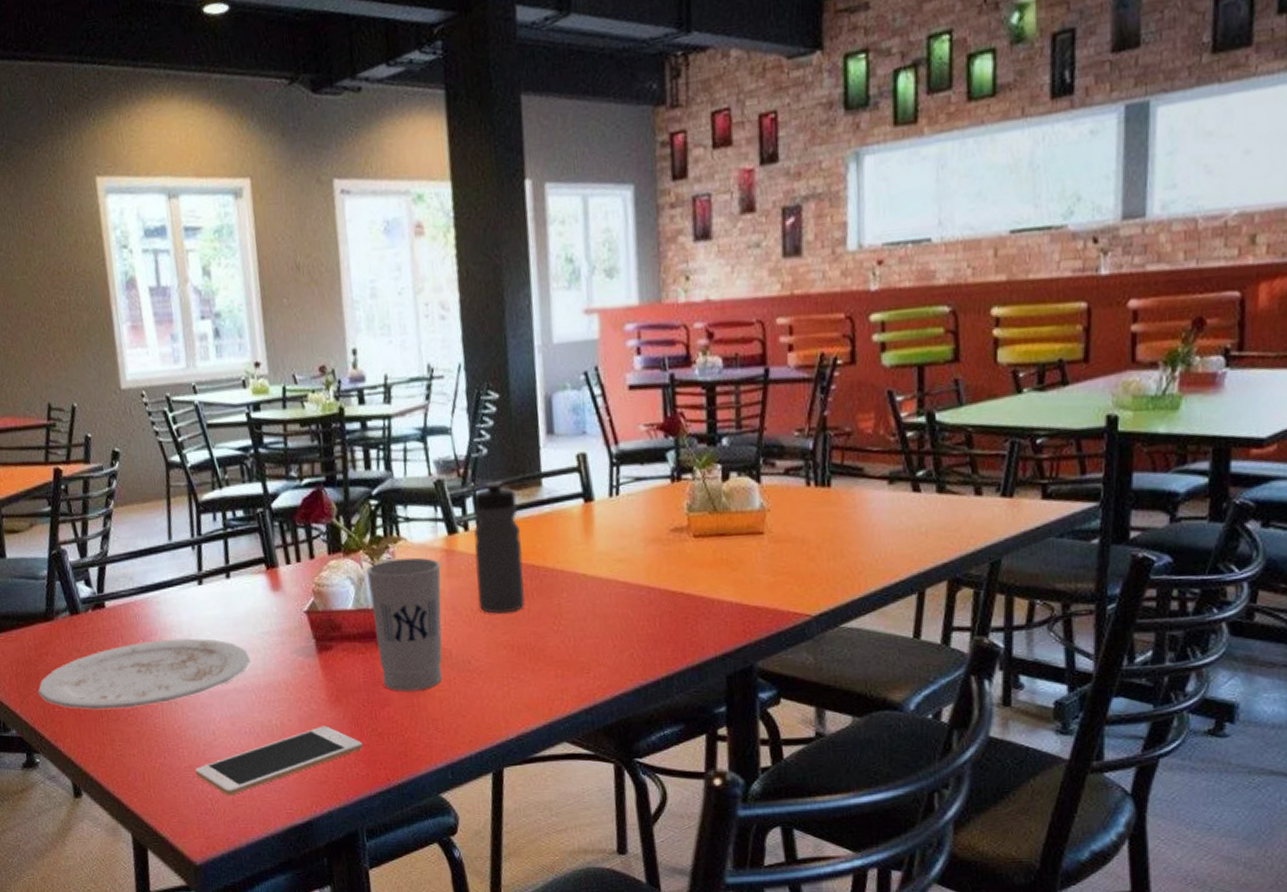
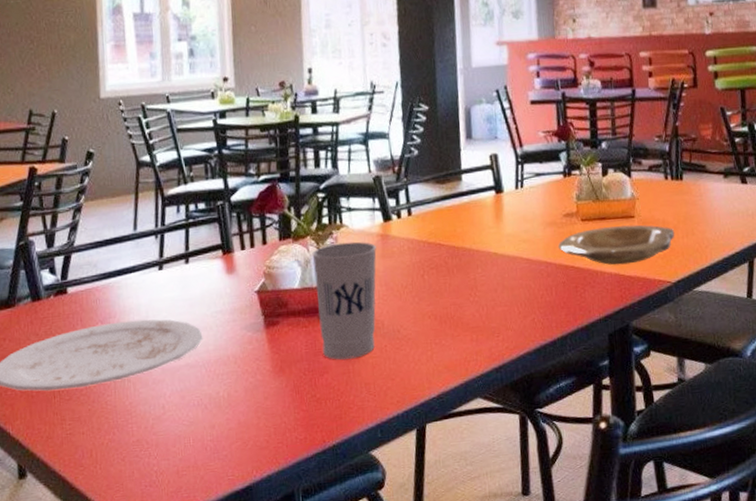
cell phone: present [195,726,363,796] -> none [143,394,302,467]
water bottle: present [473,480,526,614] -> none [405,176,447,288]
plate: none [663,543,818,593] -> present [557,224,675,265]

